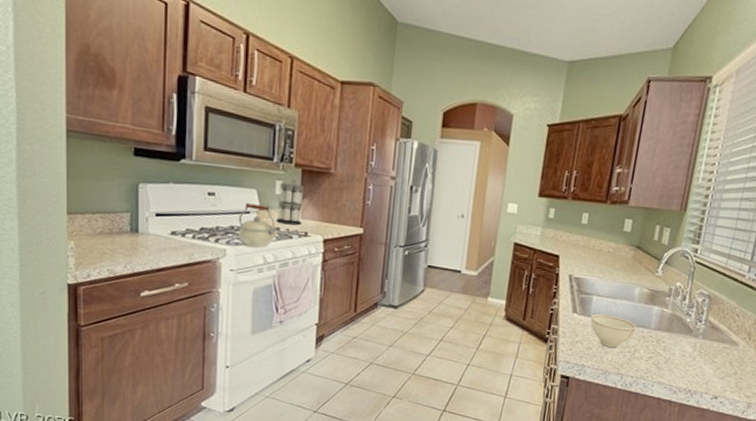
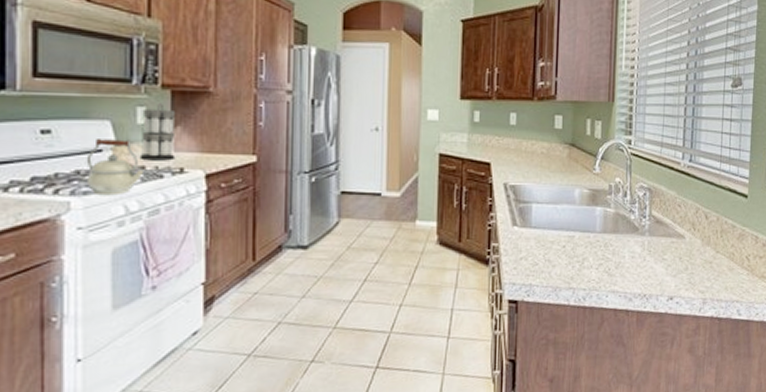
bowl: present [590,313,637,349] -> none [532,223,581,261]

